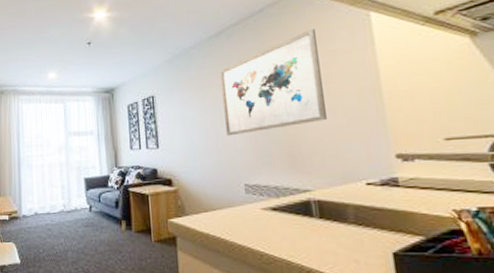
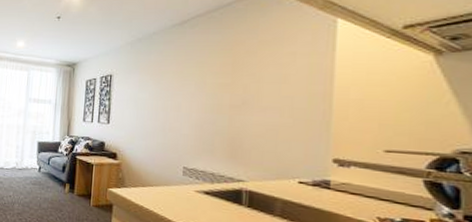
wall art: present [220,28,327,136] -> none [175,27,278,121]

